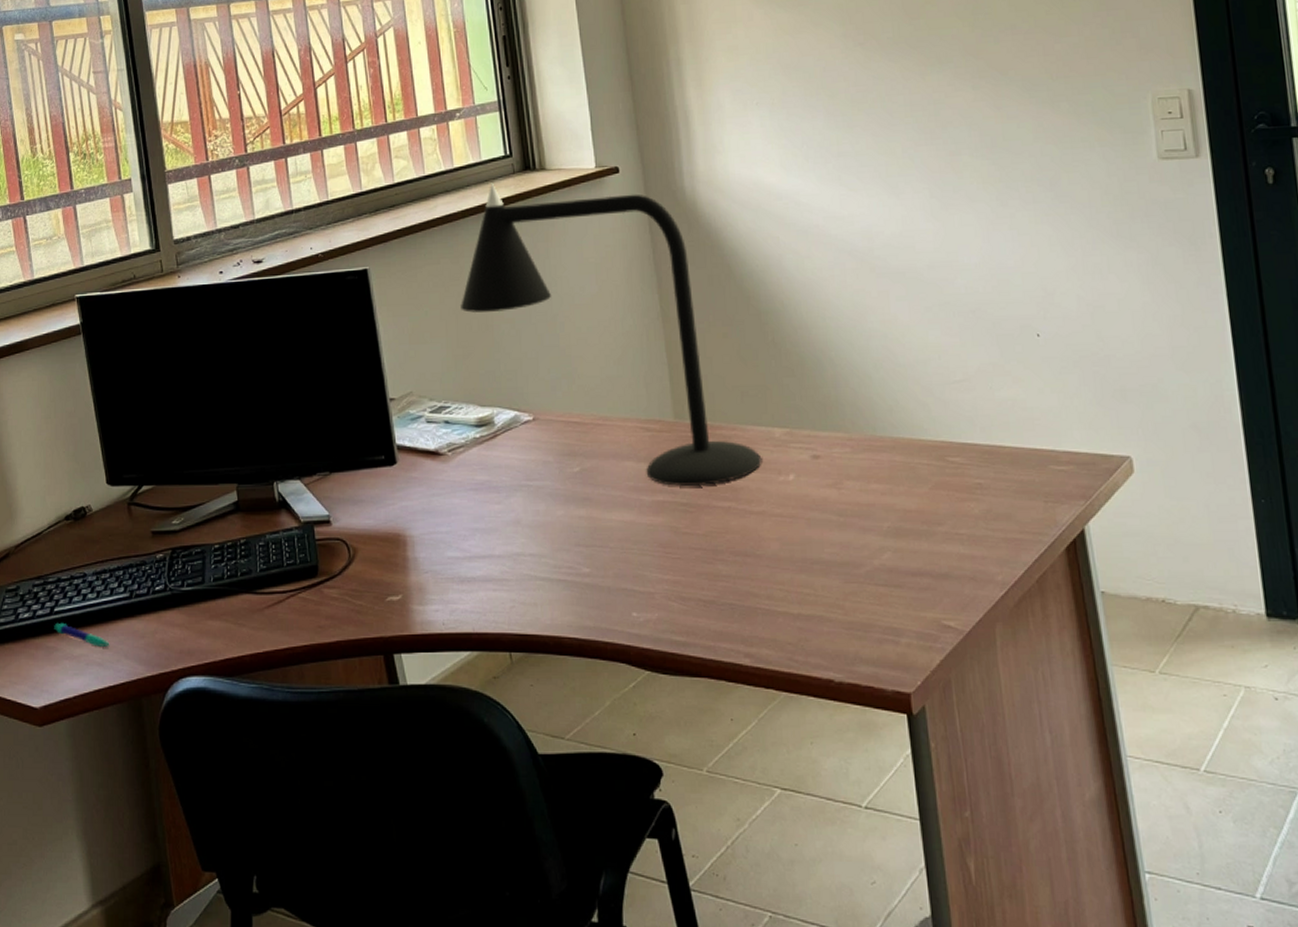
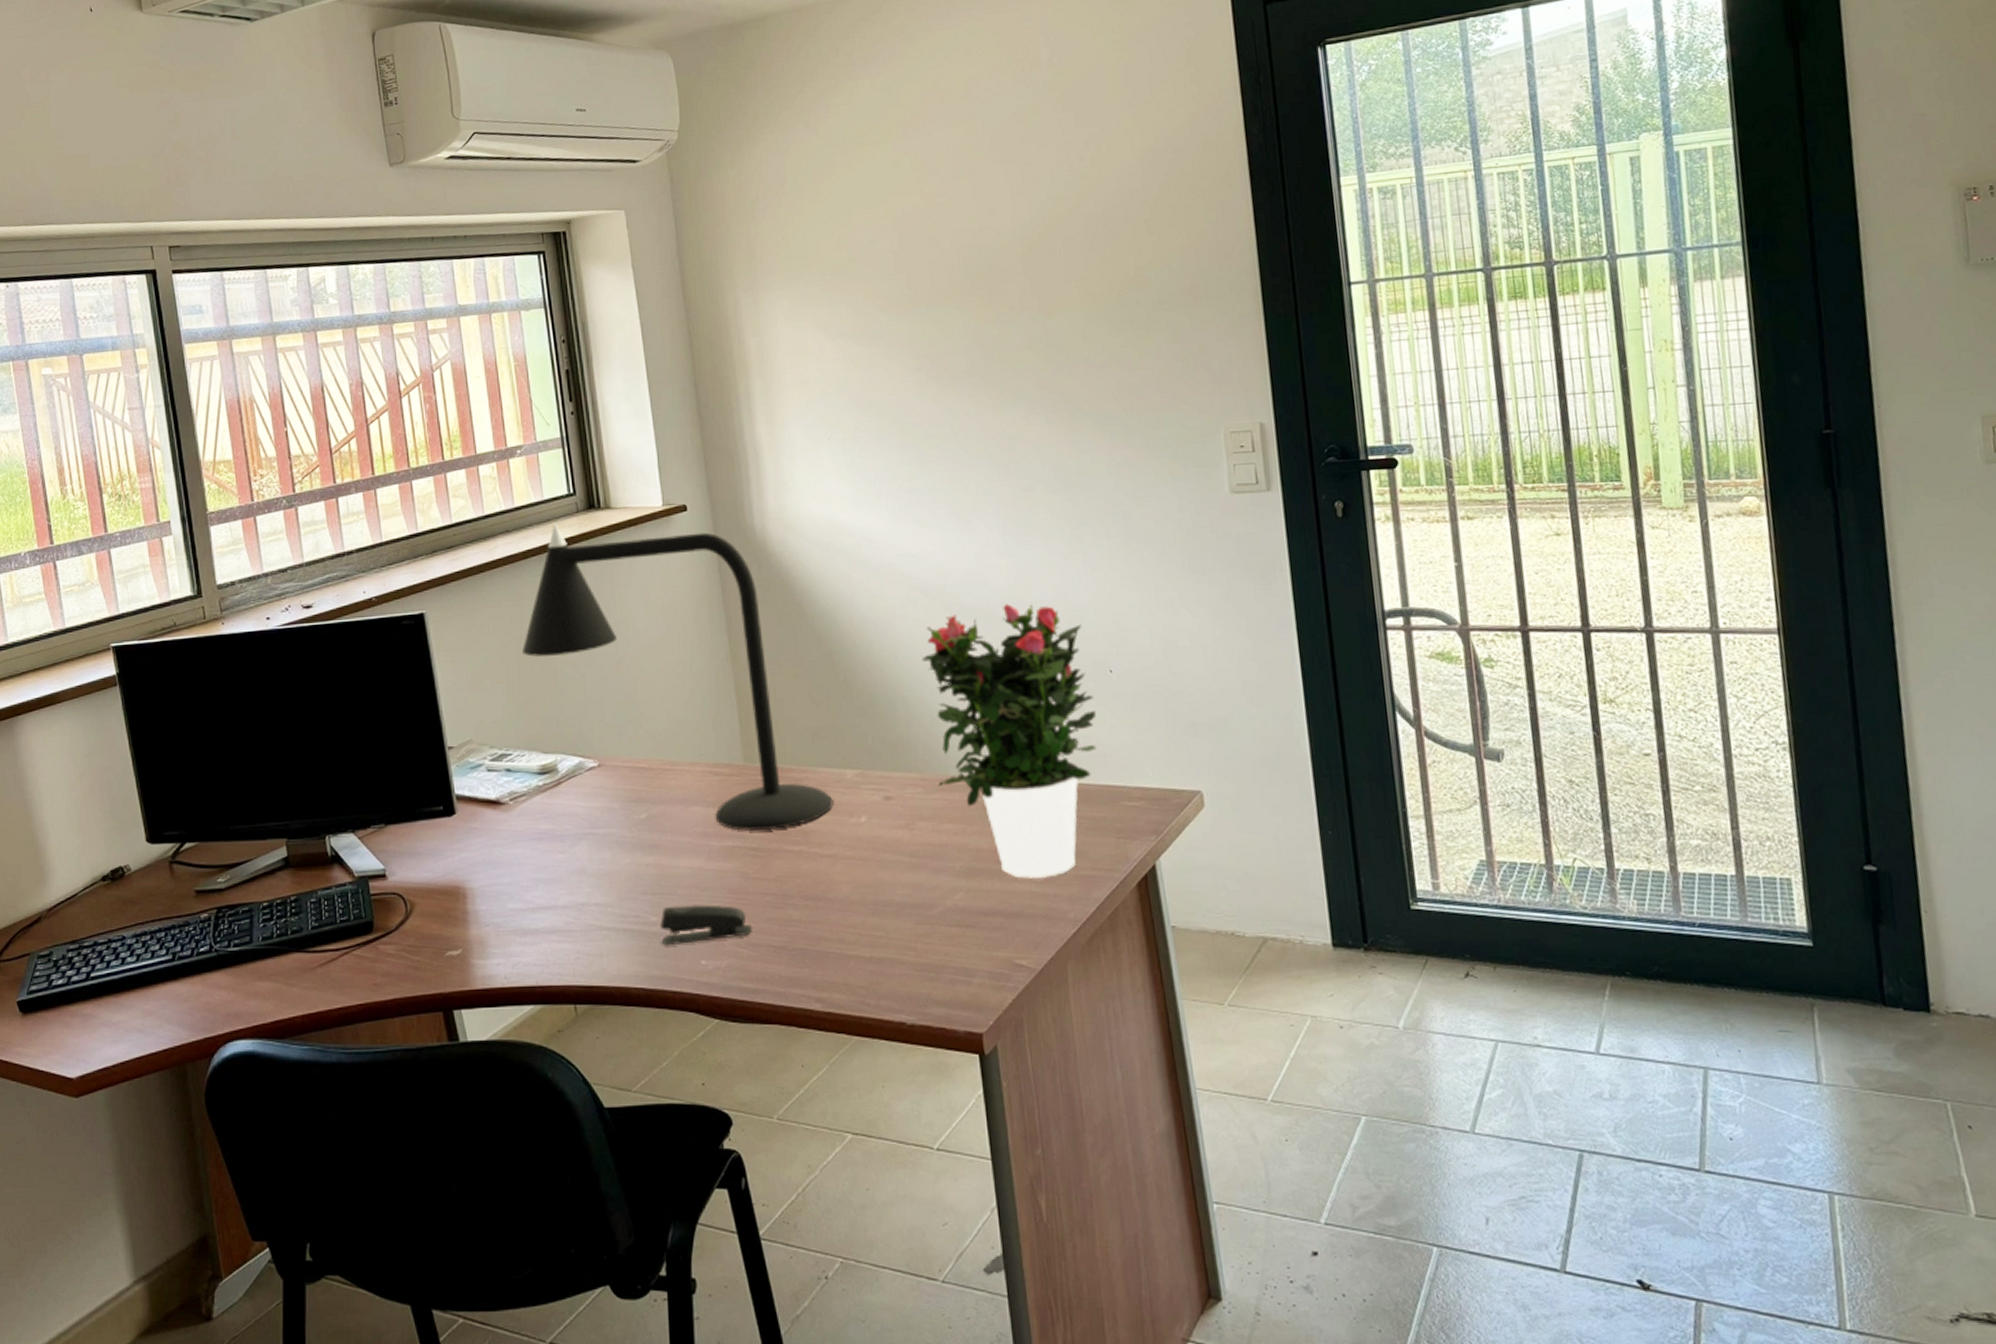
pen: present [54,622,110,647] -> none [91,988,151,1012]
stapler: none [593,558,682,598] -> present [660,904,752,946]
potted flower: none [850,267,1024,540] -> present [922,604,1097,878]

